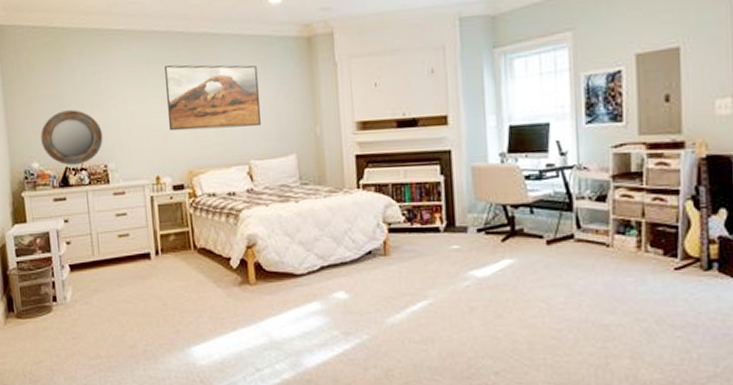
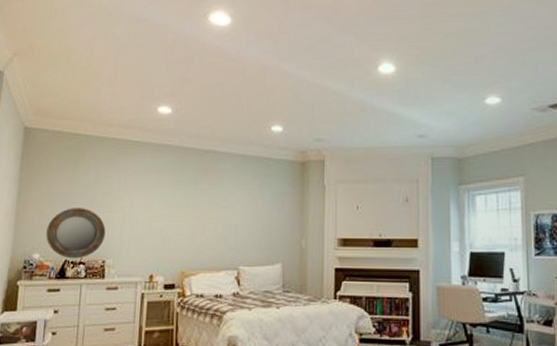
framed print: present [165,65,261,131] -> none [168,176,256,235]

